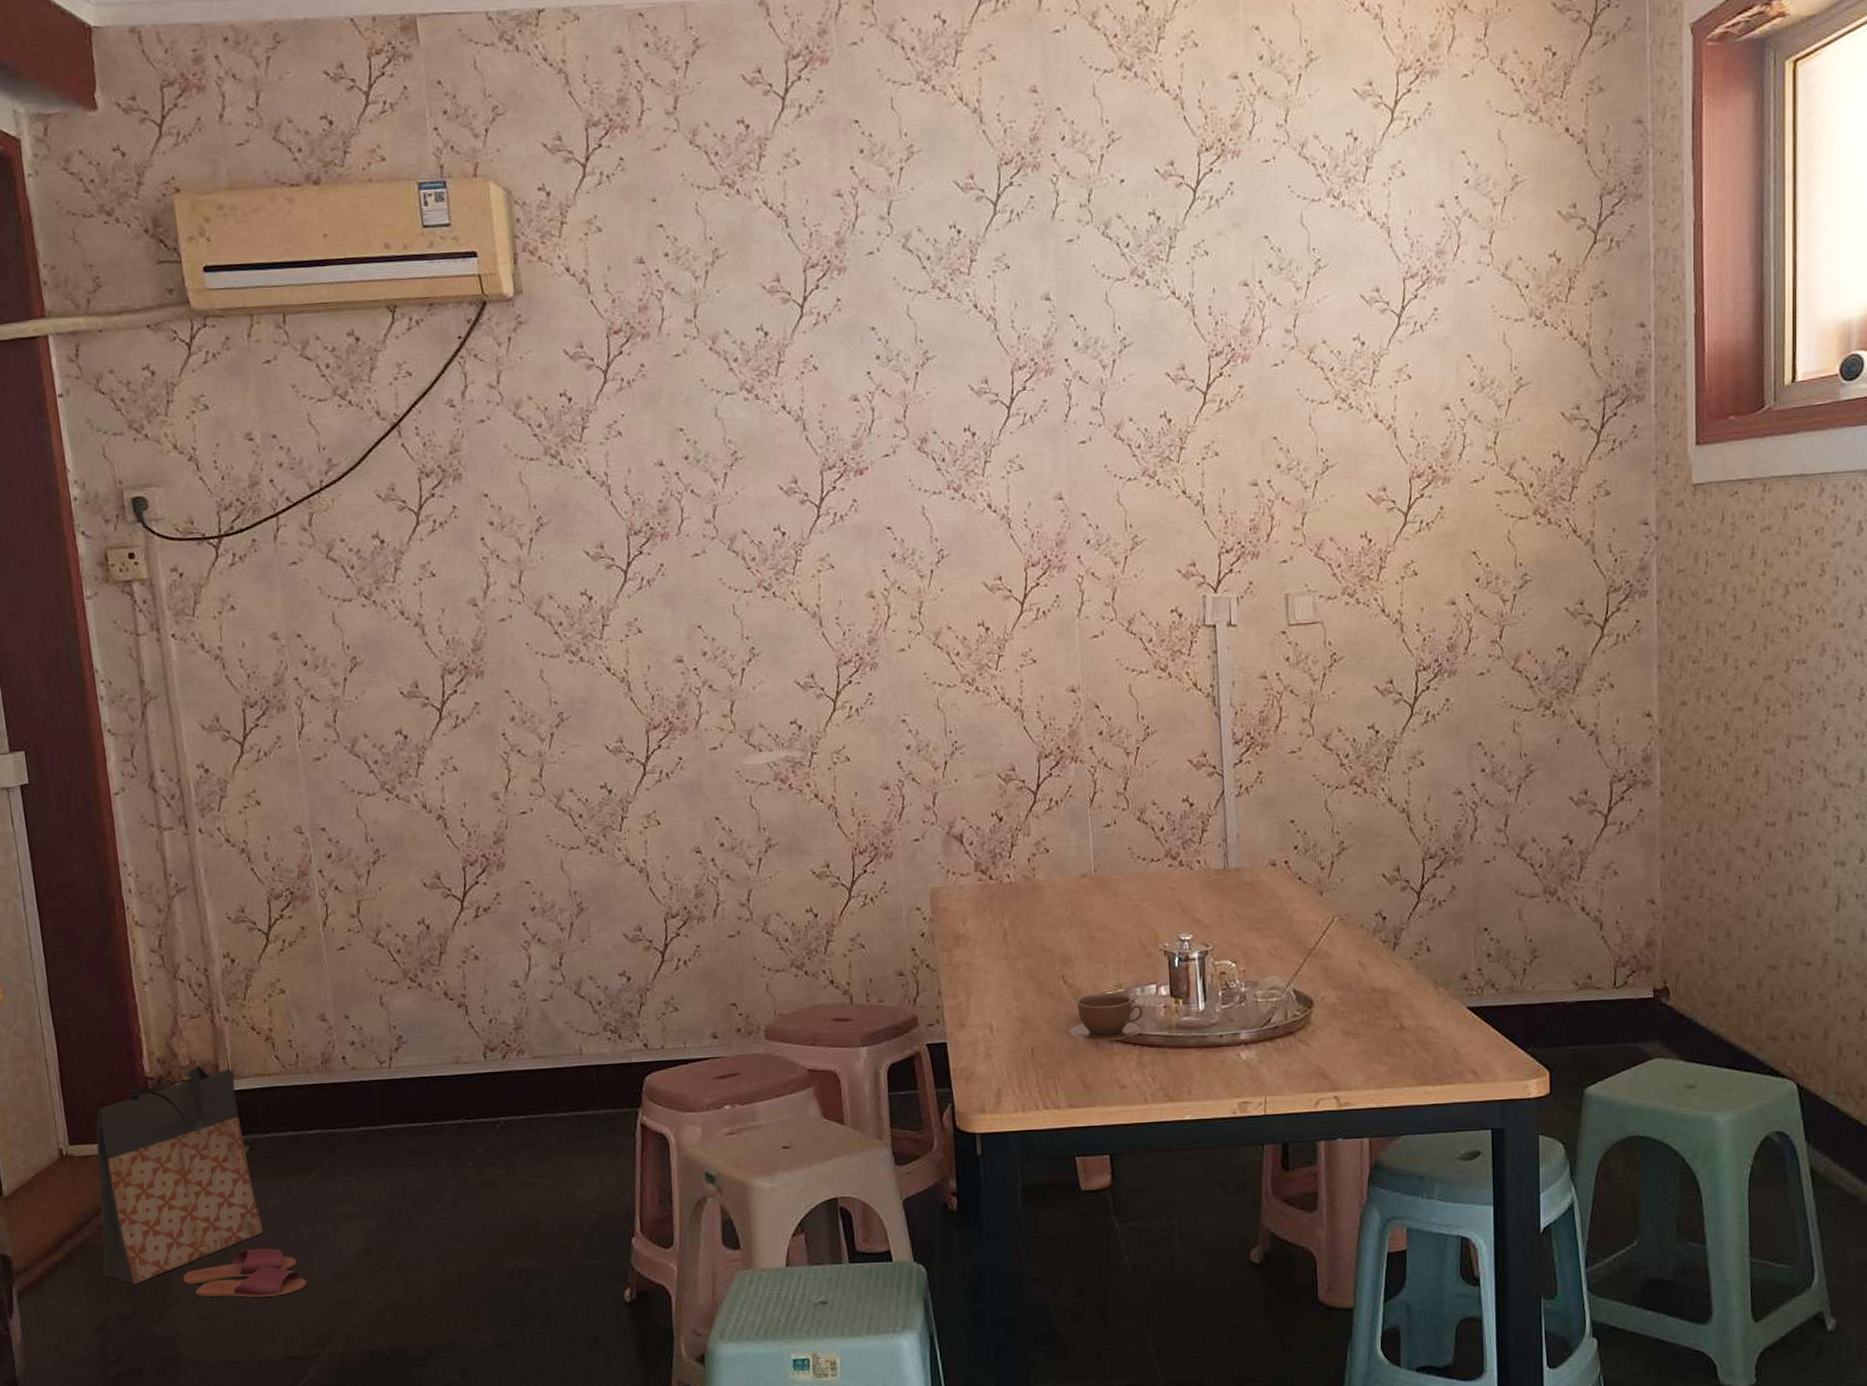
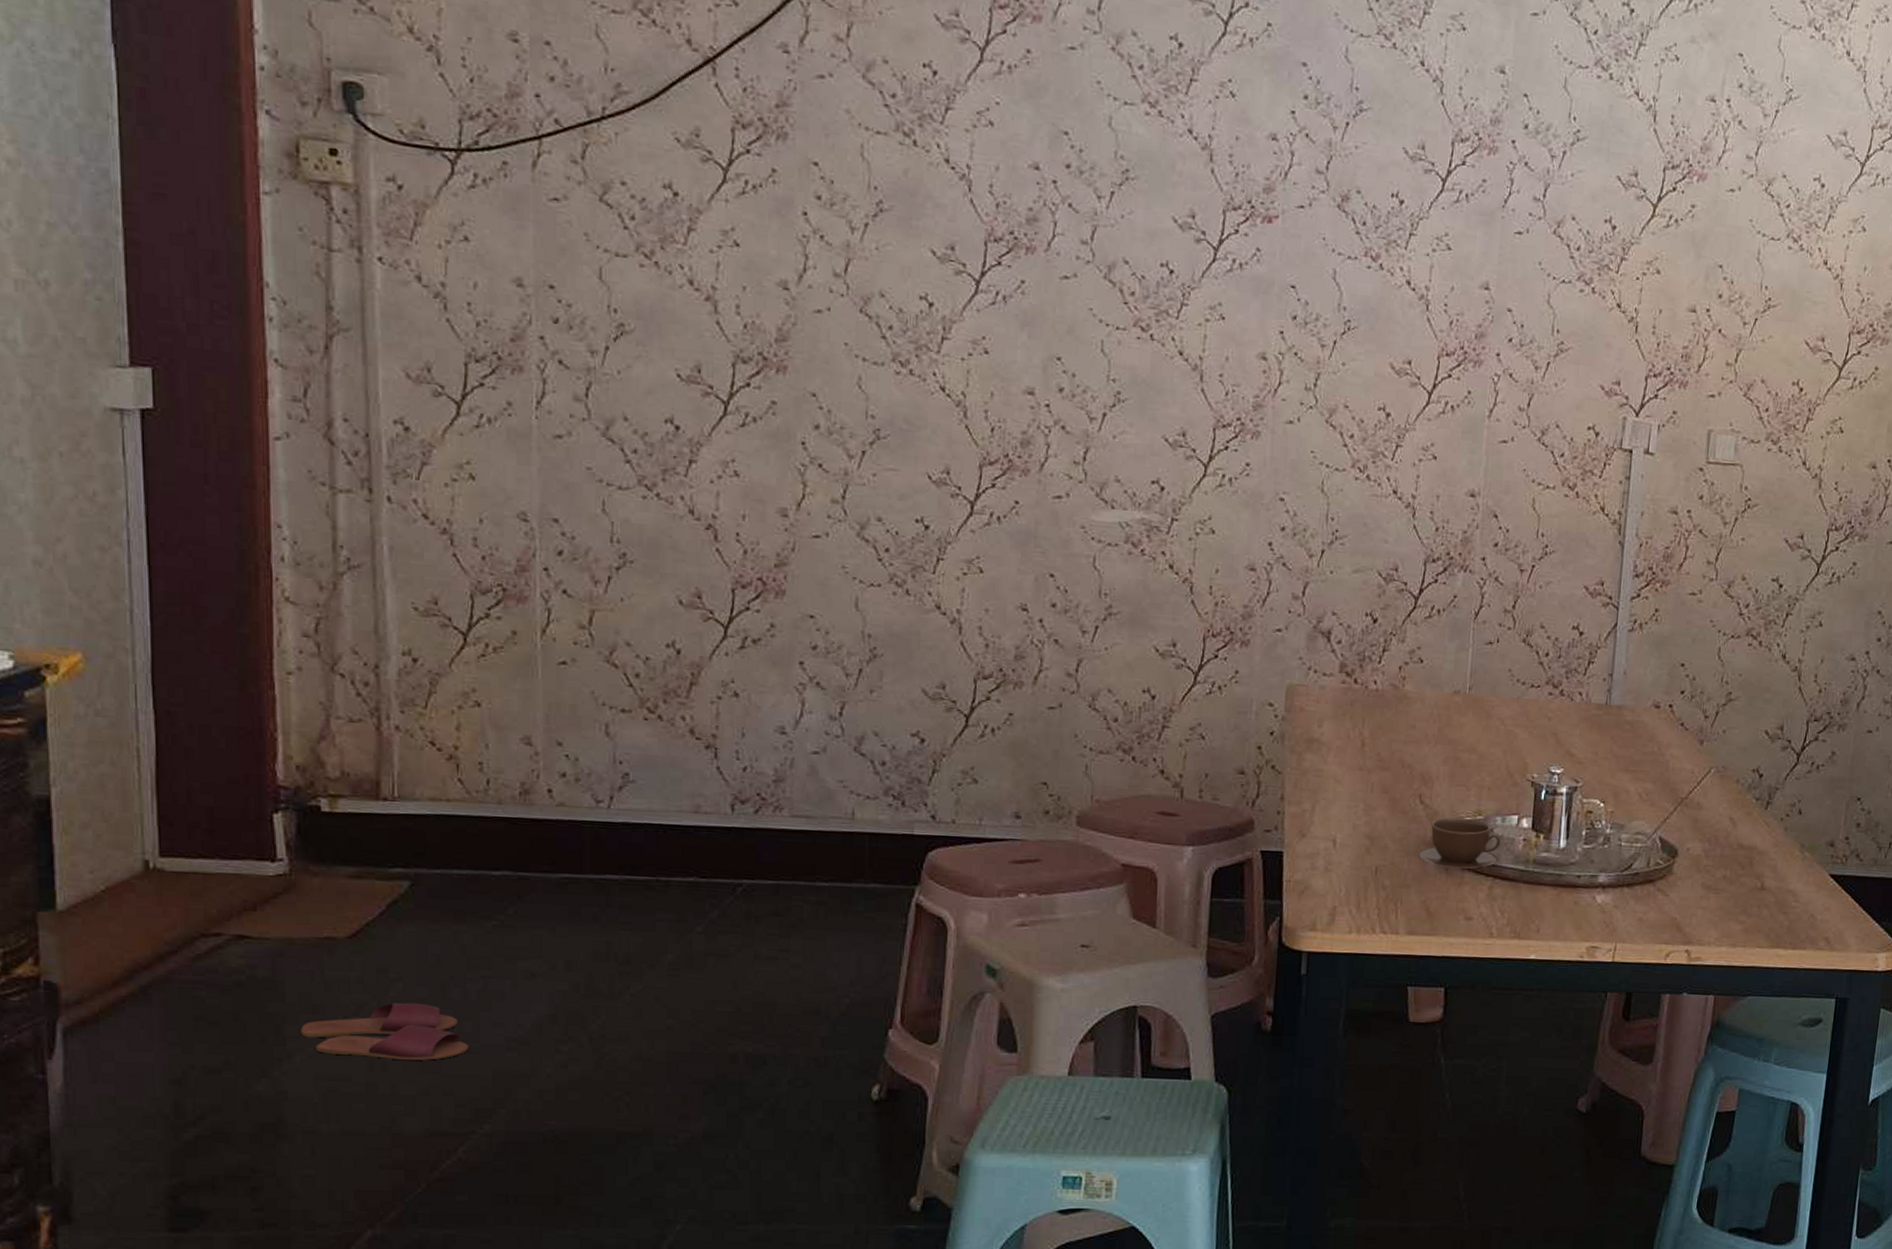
bag: present [96,1065,263,1285] -> none [190,779,417,1032]

